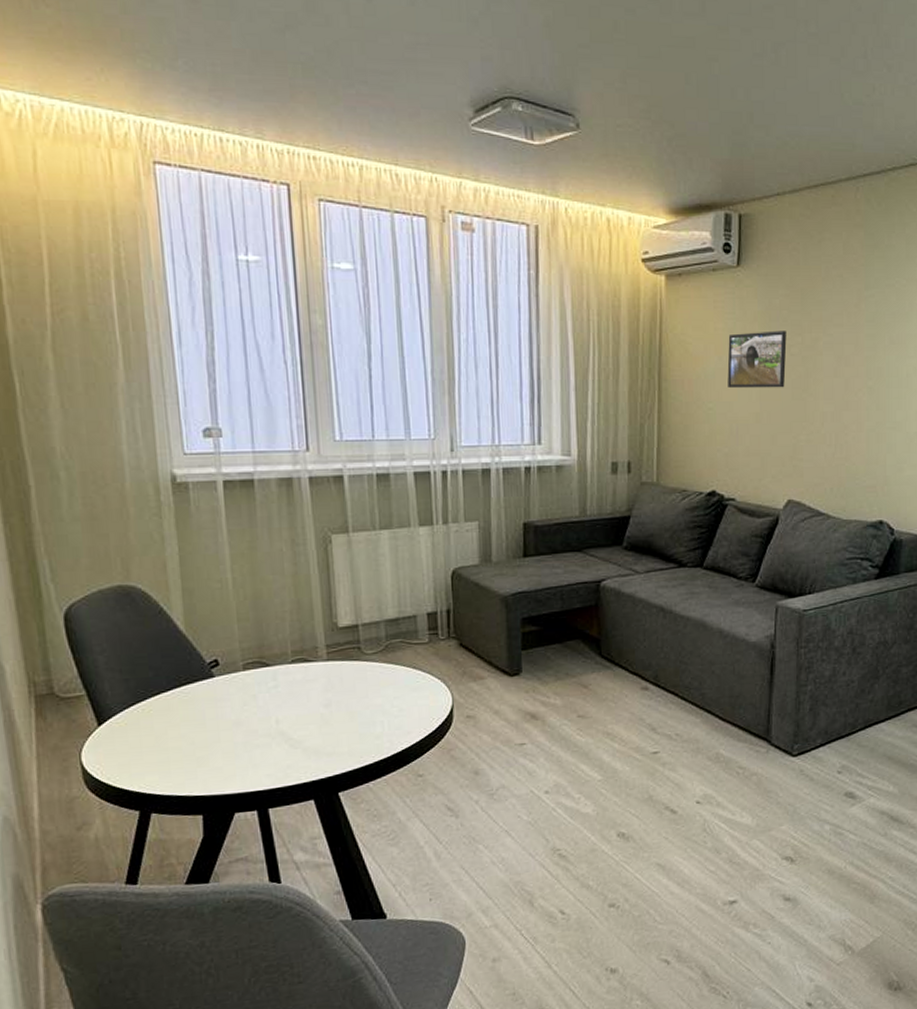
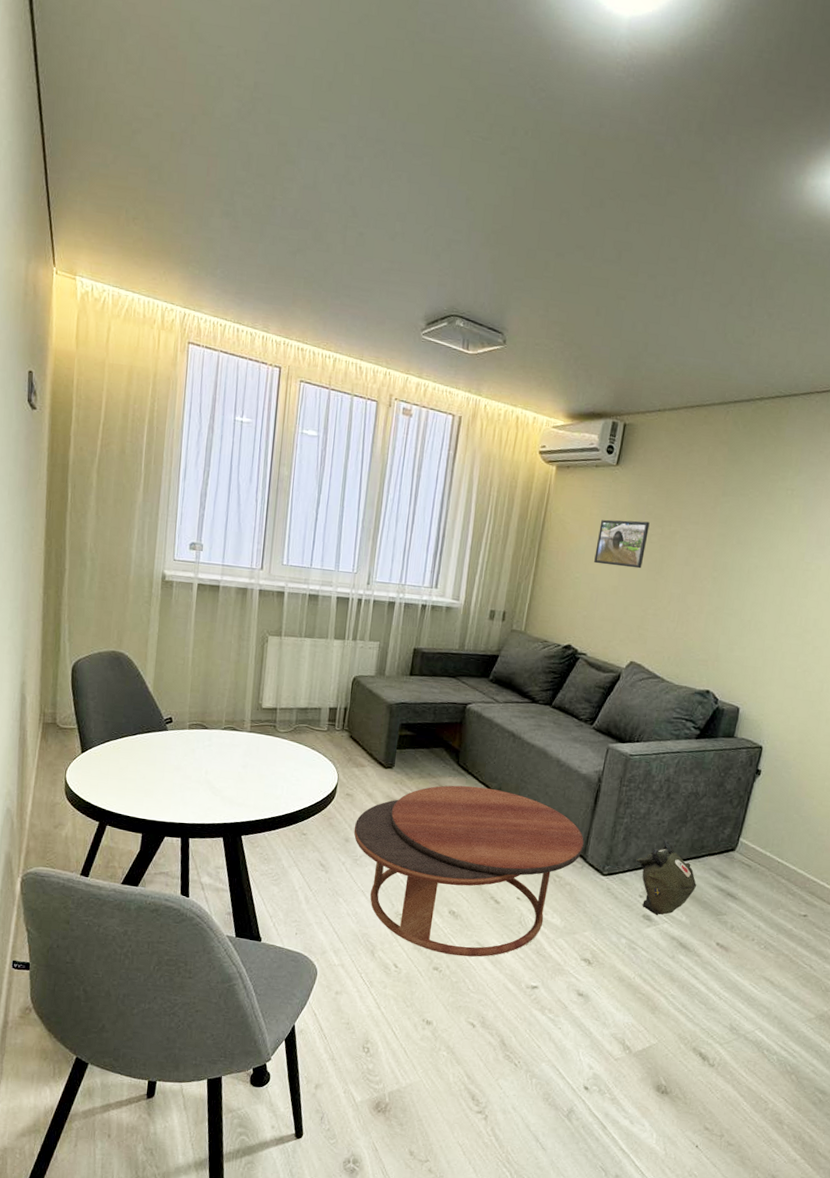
coffee table: none [483,678,766,886] -> present [353,785,584,957]
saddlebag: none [828,701,899,791] -> present [636,839,696,916]

